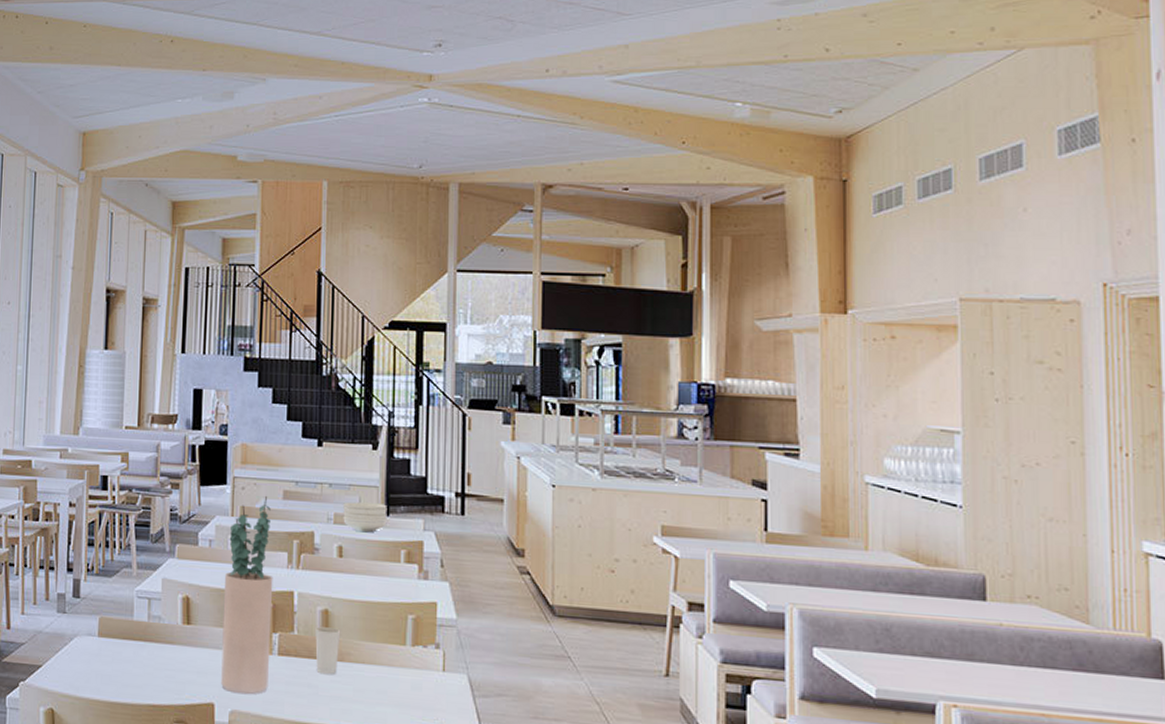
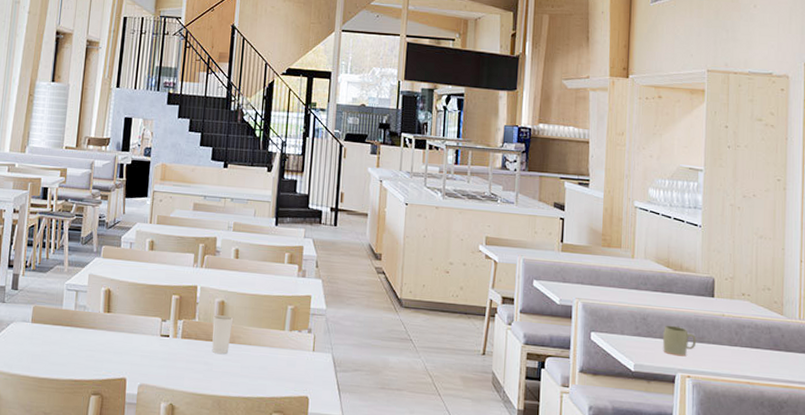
vase: present [221,495,273,695] -> none [133,206,183,371]
bowl: present [343,501,387,533] -> none [240,213,277,239]
mug: none [914,638,964,680] -> present [662,325,697,357]

